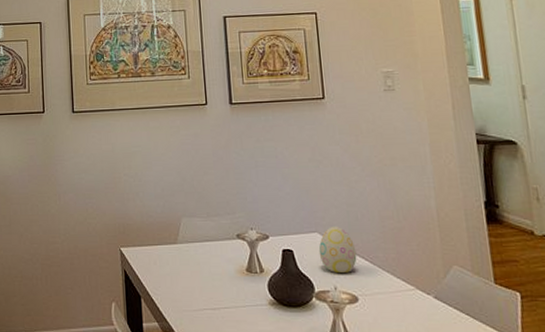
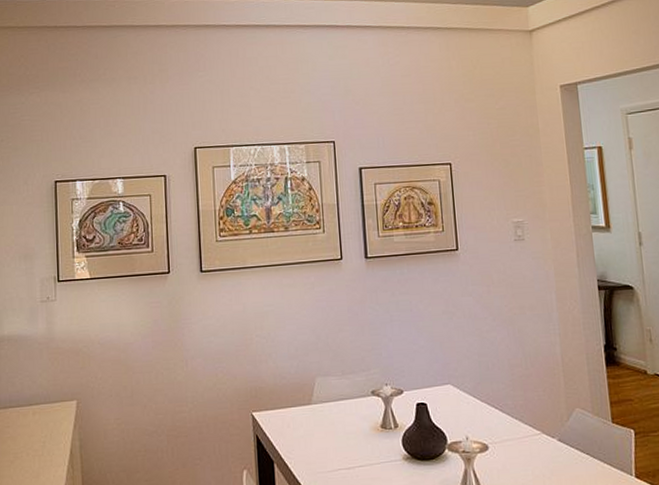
decorative egg: present [318,226,357,273] -> none [451,376,488,423]

